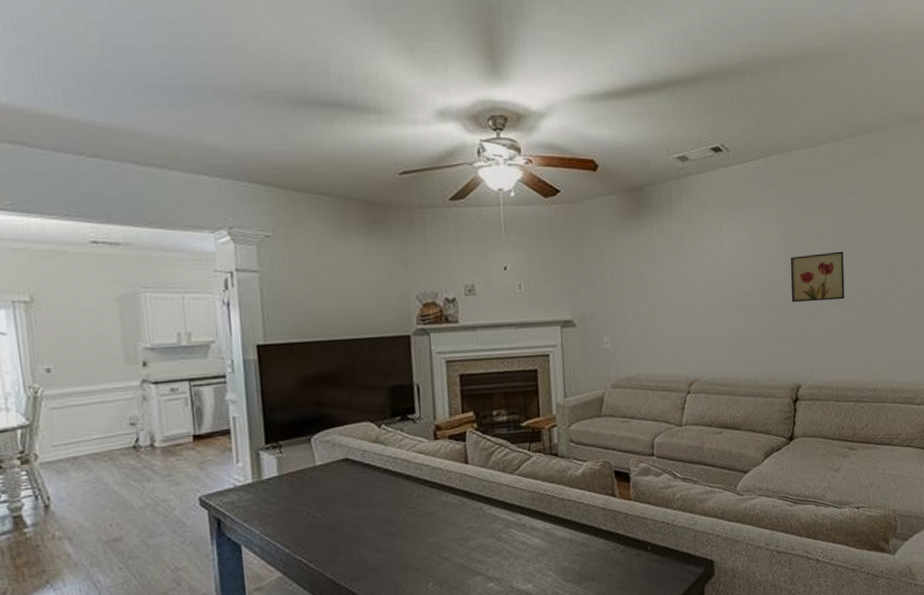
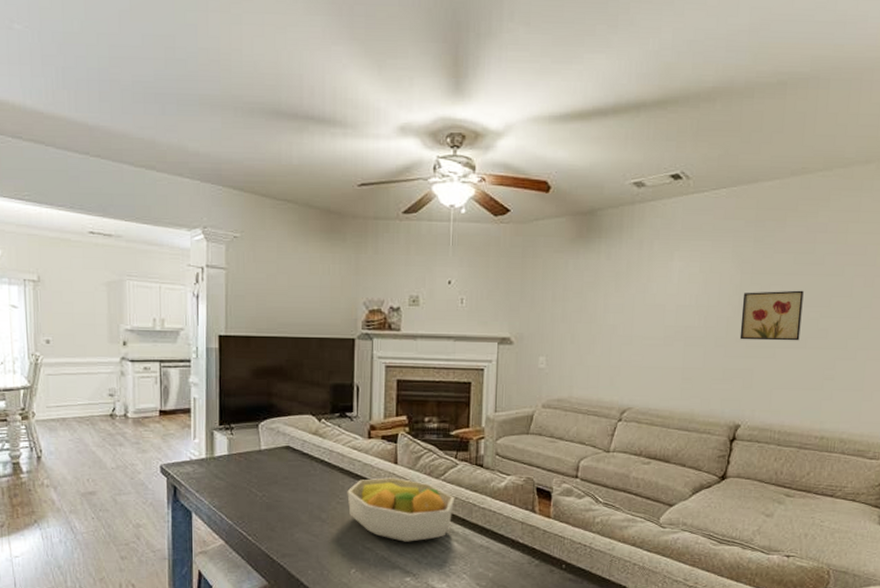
fruit bowl: none [416,478,533,546] -> present [347,477,455,542]

